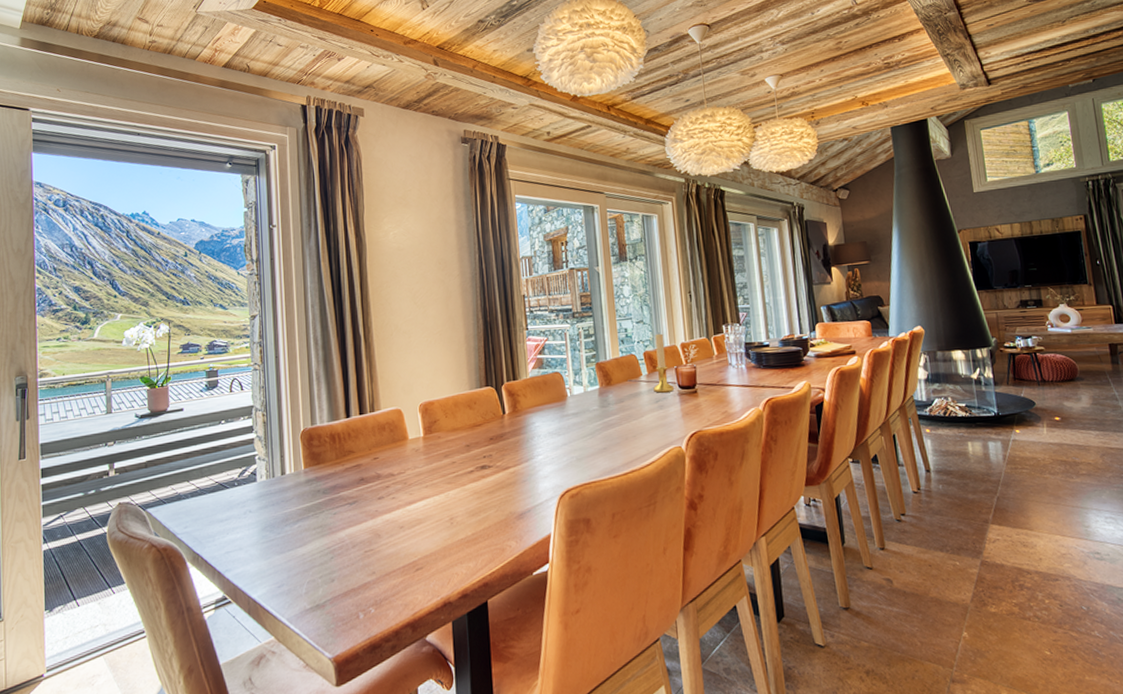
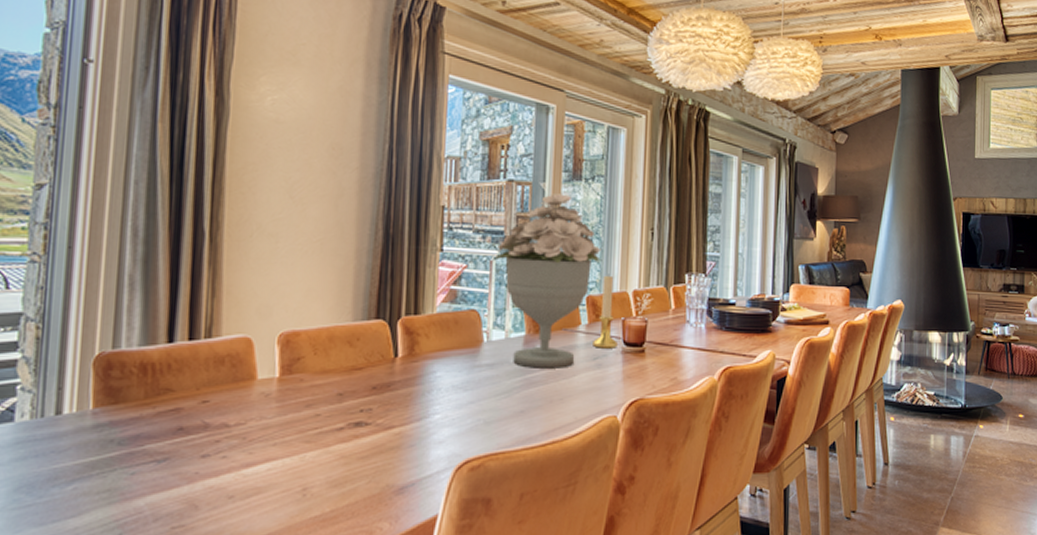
bouquet: none [567,273,652,414] -> present [494,194,602,368]

